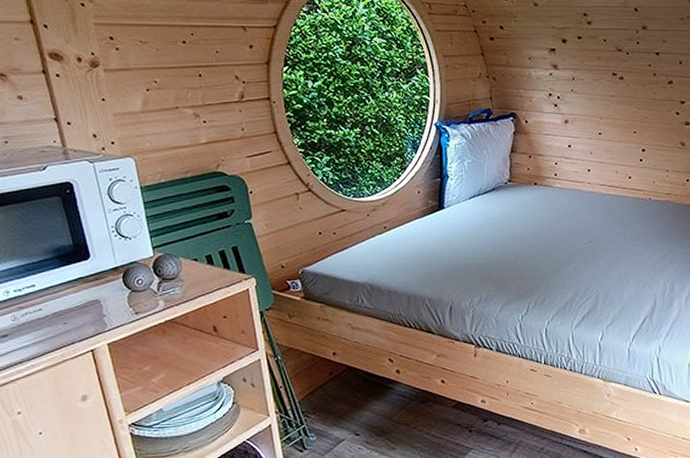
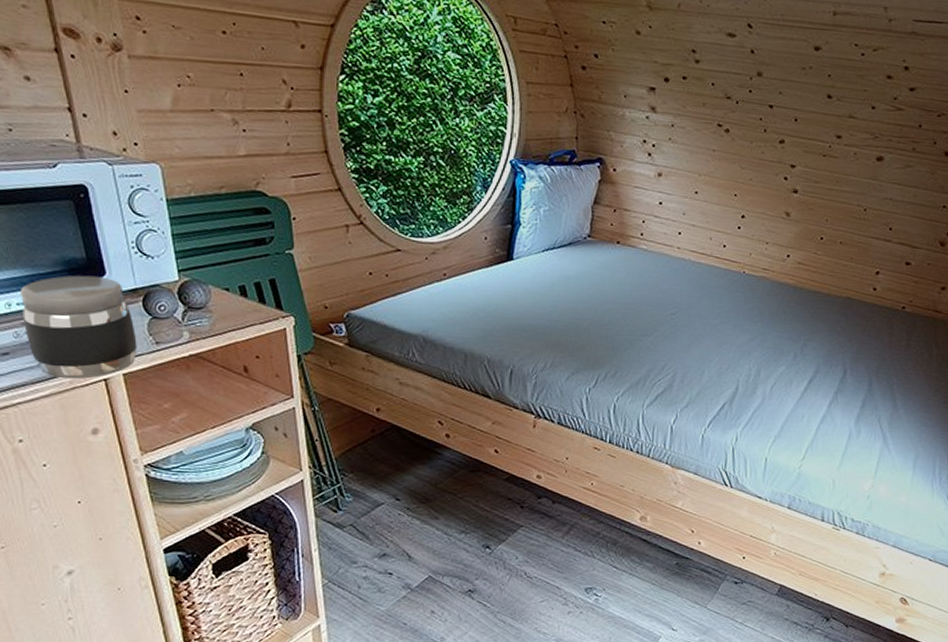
jar: none [16,259,119,353] -> present [19,275,137,380]

